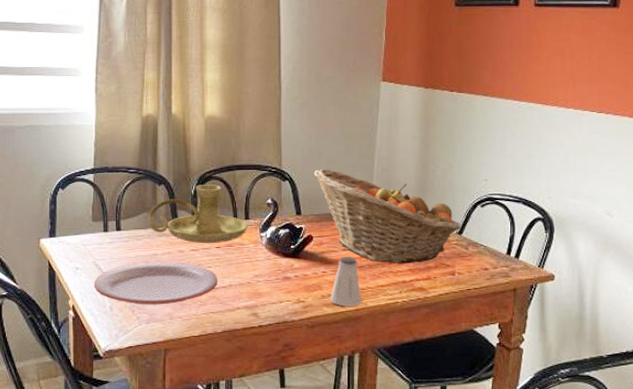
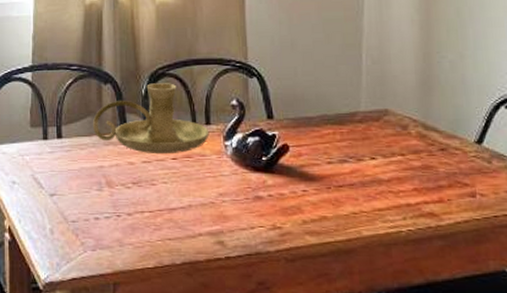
plate: present [94,261,218,305] -> none [33,175,175,228]
fruit basket: present [314,169,460,264] -> none [288,62,480,182]
saltshaker: present [330,257,362,307] -> none [313,172,355,236]

